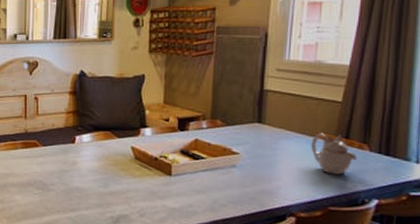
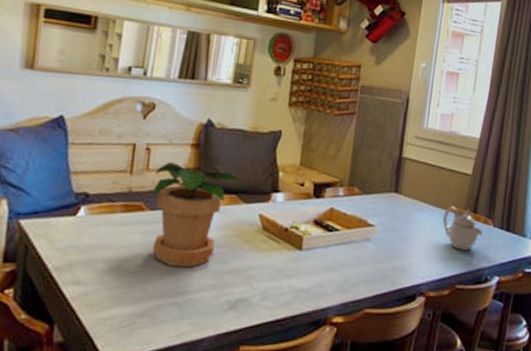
potted plant: none [44,108,114,190] -> present [152,162,242,267]

